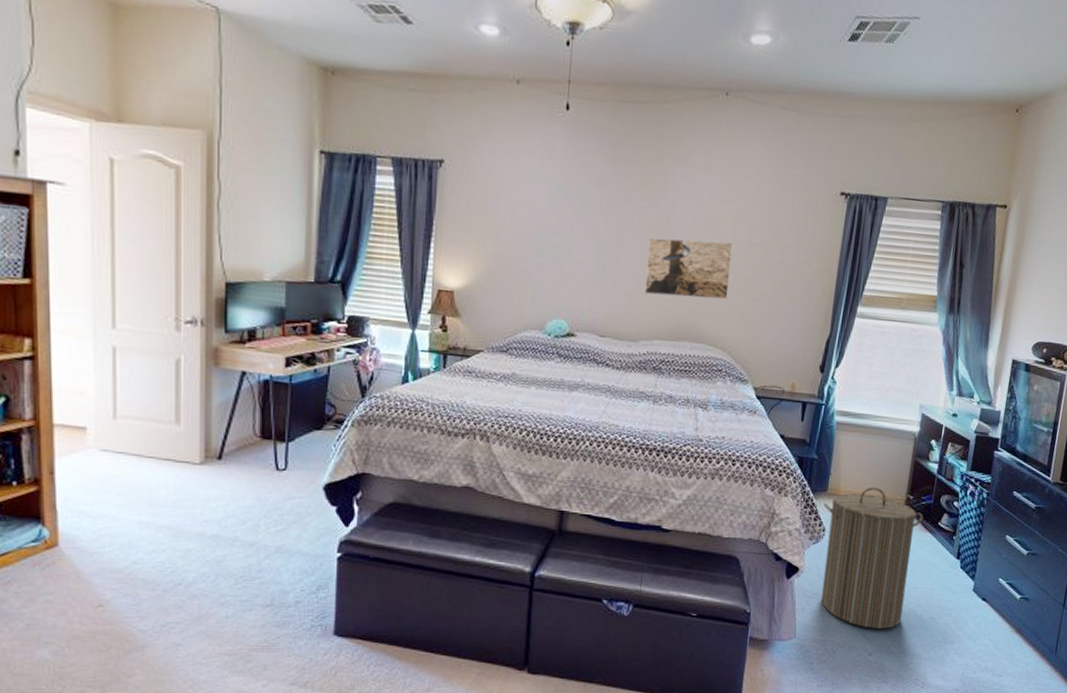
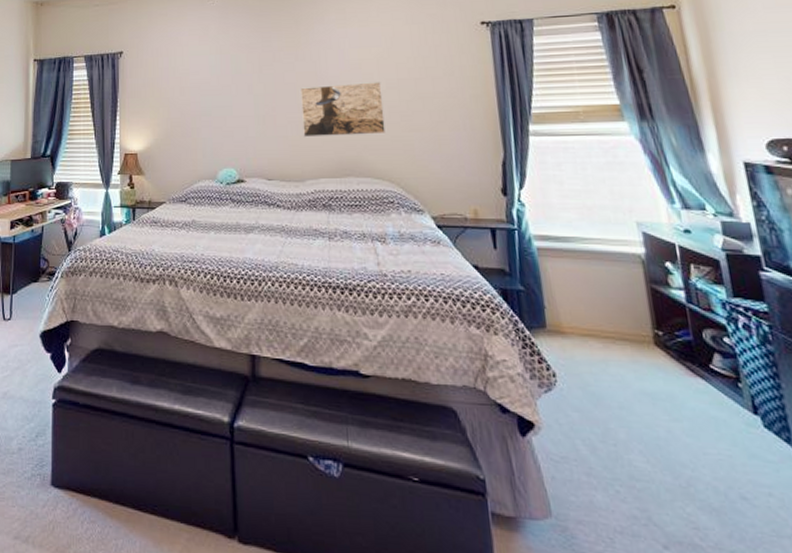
laundry hamper: present [821,487,924,629] -> none [545,321,698,511]

